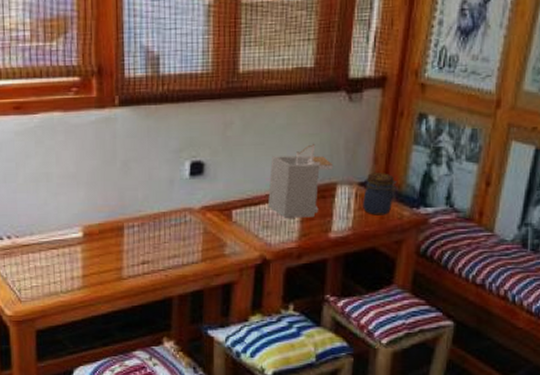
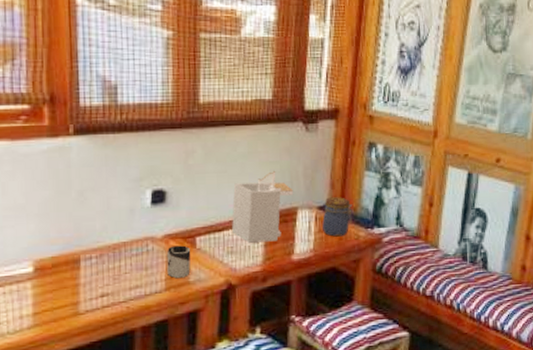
cup: none [203,218,227,251] -> present [166,245,191,279]

